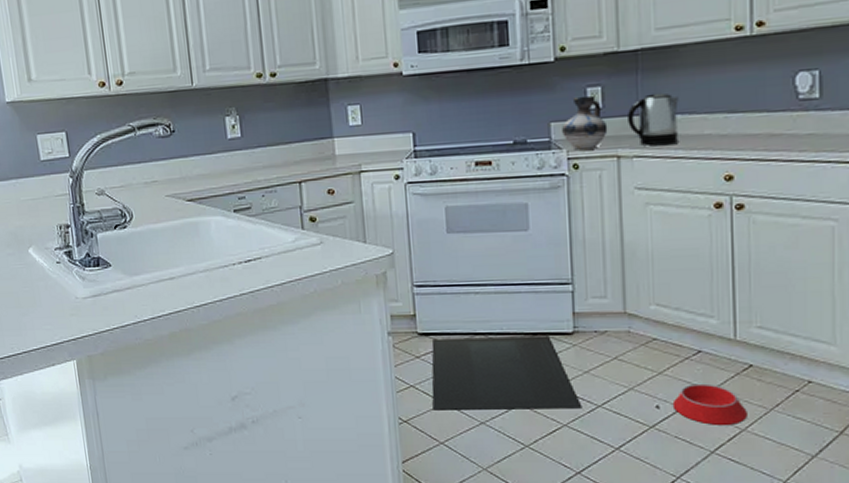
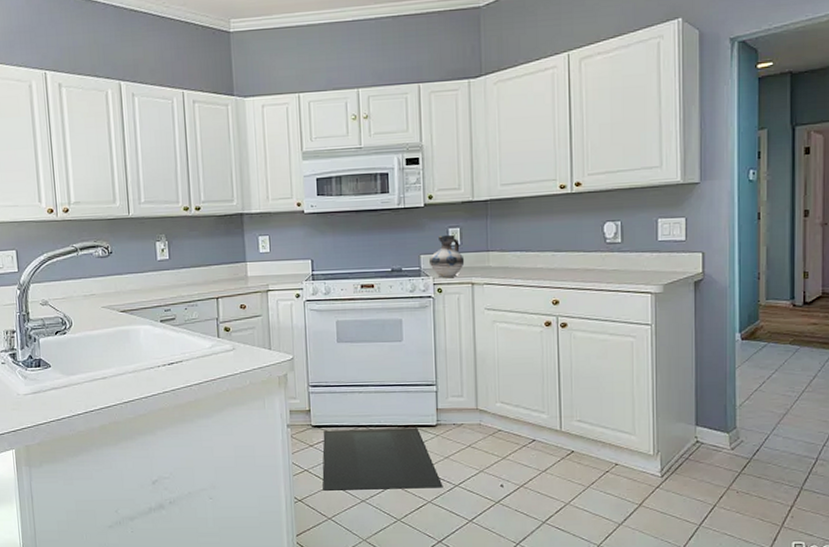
kettle: present [628,92,680,146] -> none [480,234,519,276]
pet bowl: present [672,383,747,425] -> none [513,466,570,500]

